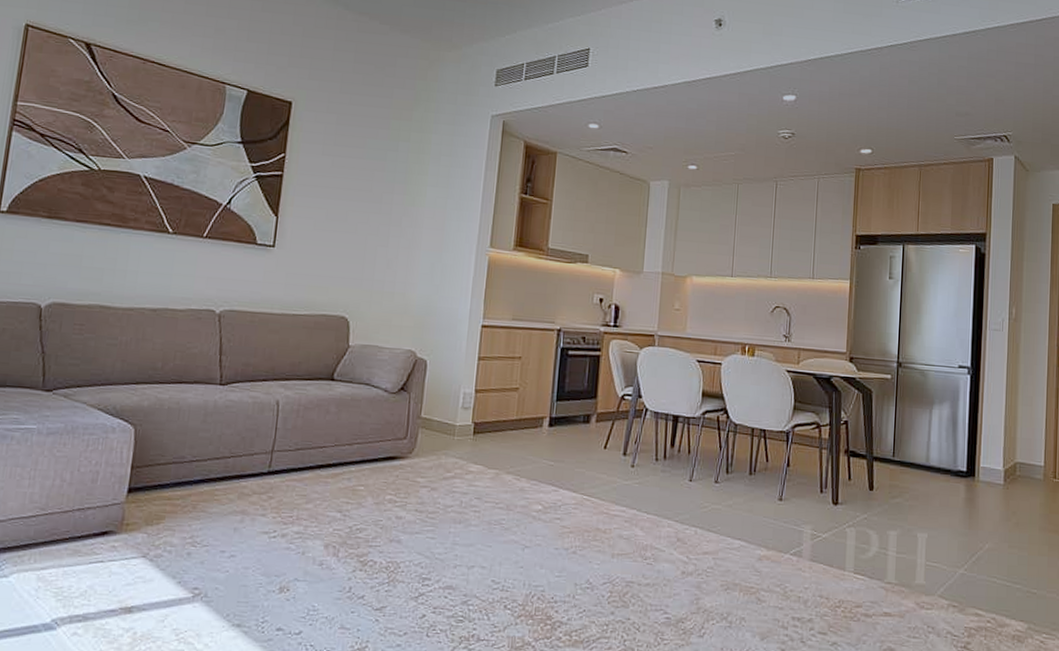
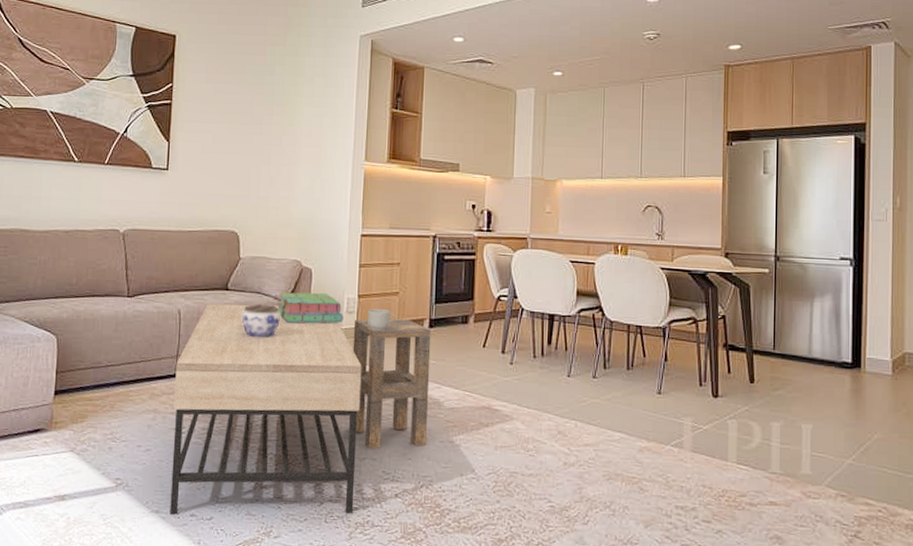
coffee table: none [253,395,476,630] -> present [170,304,362,516]
jar: none [346,396,390,434] -> present [241,304,280,338]
stack of books: none [386,384,459,420] -> present [276,292,344,324]
side table: none [465,415,551,557] -> present [352,318,431,450]
mug: none [484,405,515,429] -> present [368,309,396,331]

